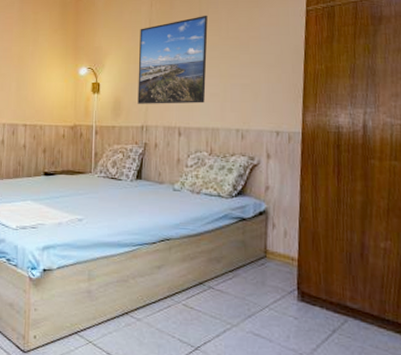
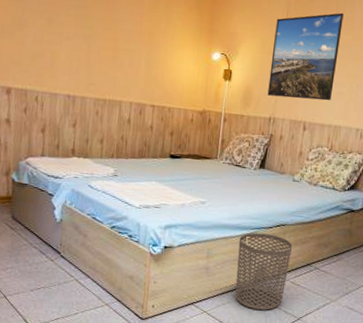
waste bin: none [121,249,180,339] -> present [235,232,292,310]

